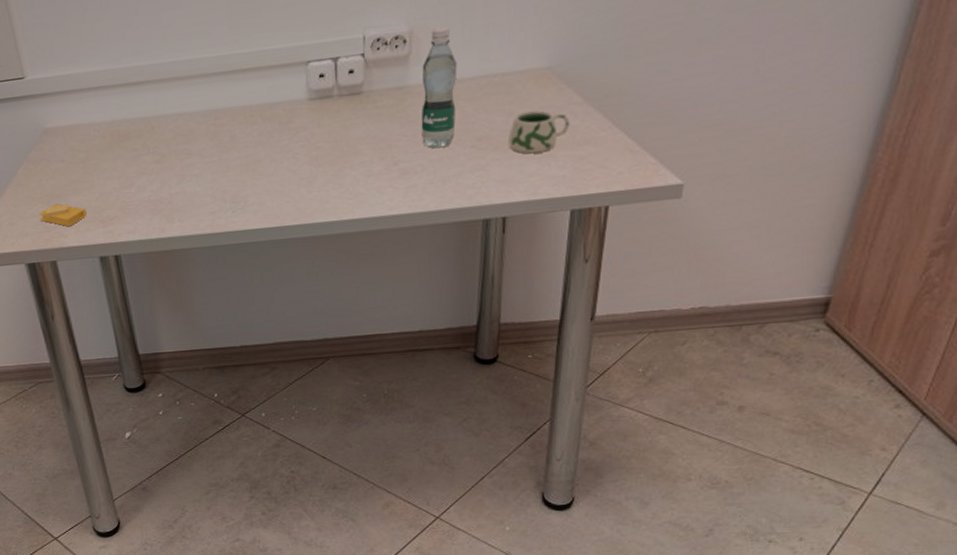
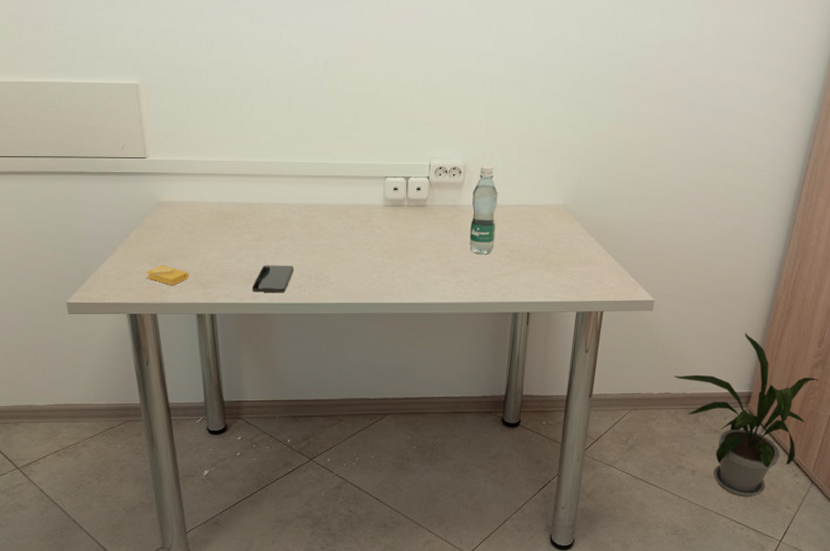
phone: none [157,188,205,225] -> present [251,265,294,292]
mug: present [508,110,570,154] -> none [533,235,577,267]
house plant: none [712,216,940,438] -> present [673,333,819,497]

